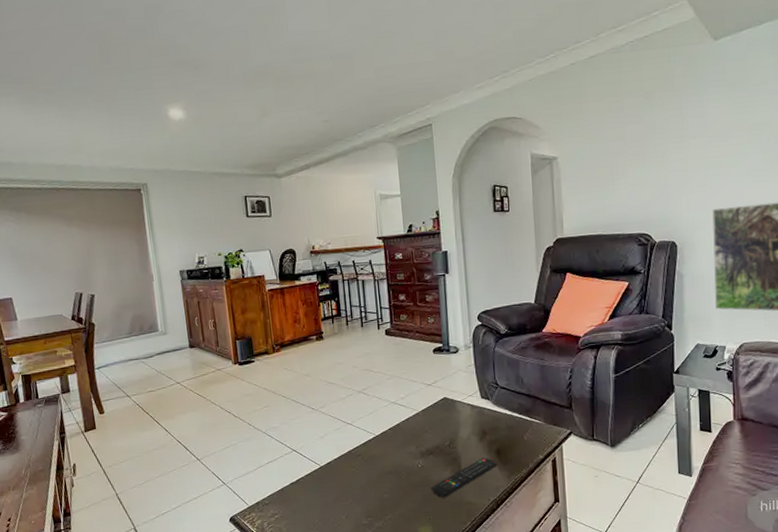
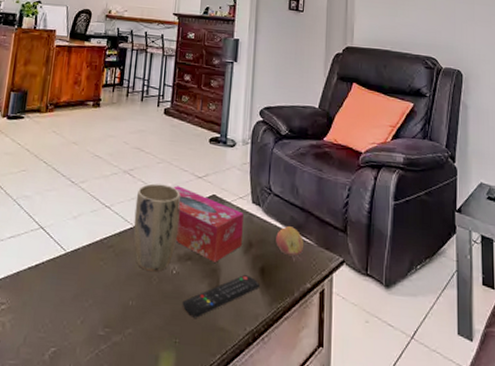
plant pot: none [373,396,418,469] -> present [133,183,181,272]
tissue box: none [406,395,477,453] -> present [173,186,244,262]
fruit: none [507,412,534,437] -> present [276,226,304,257]

